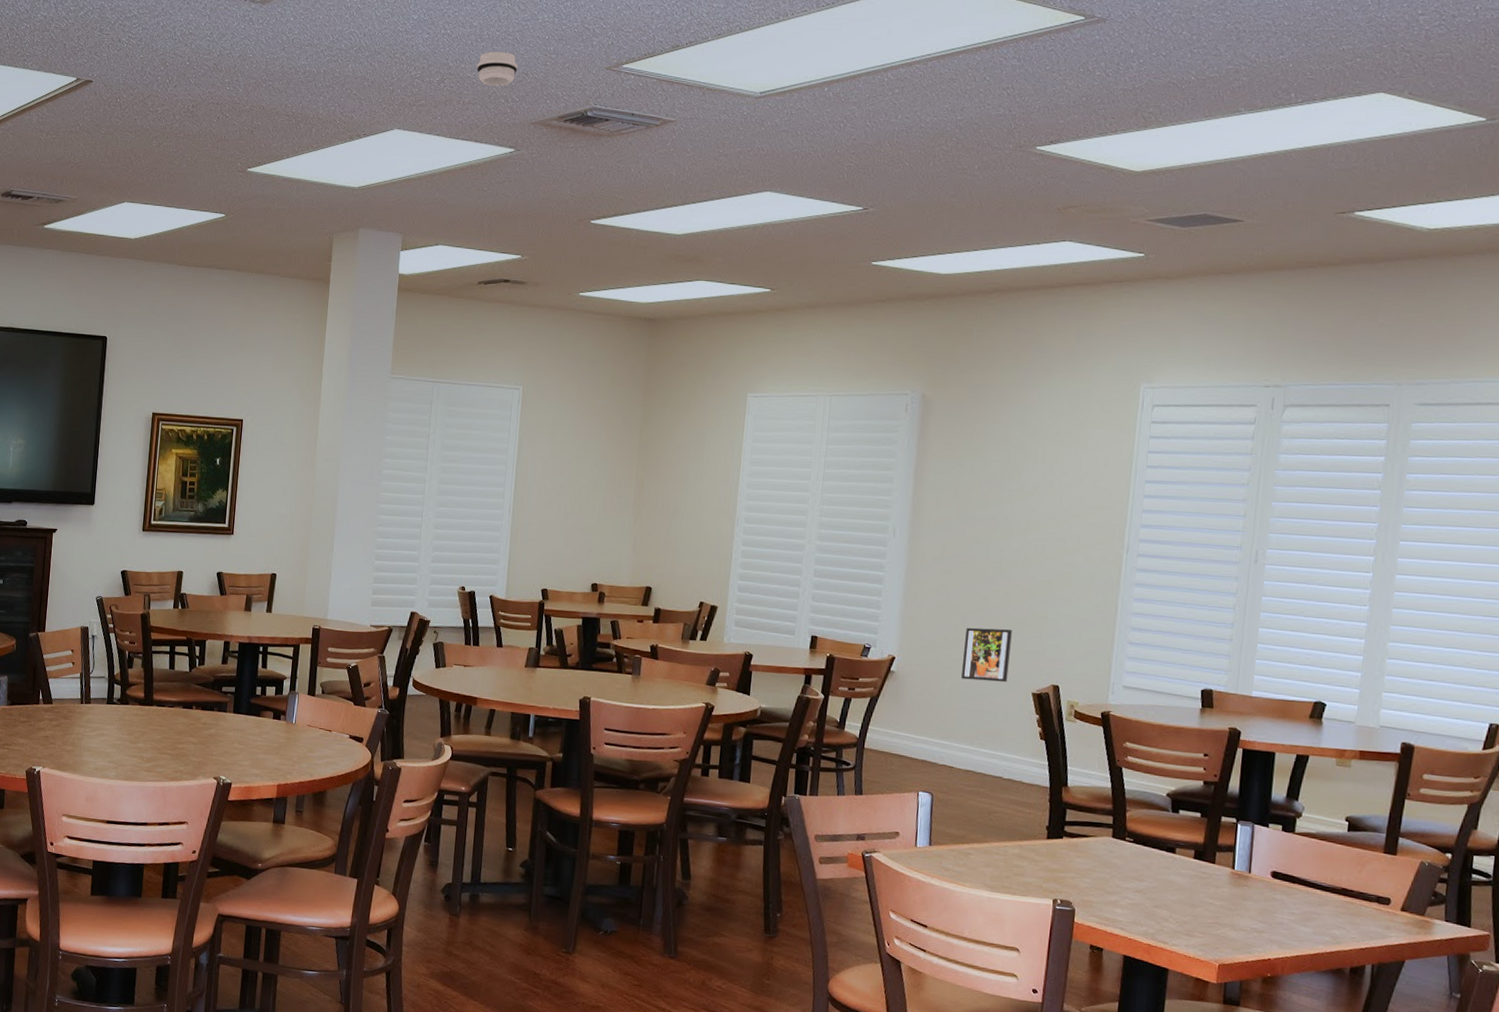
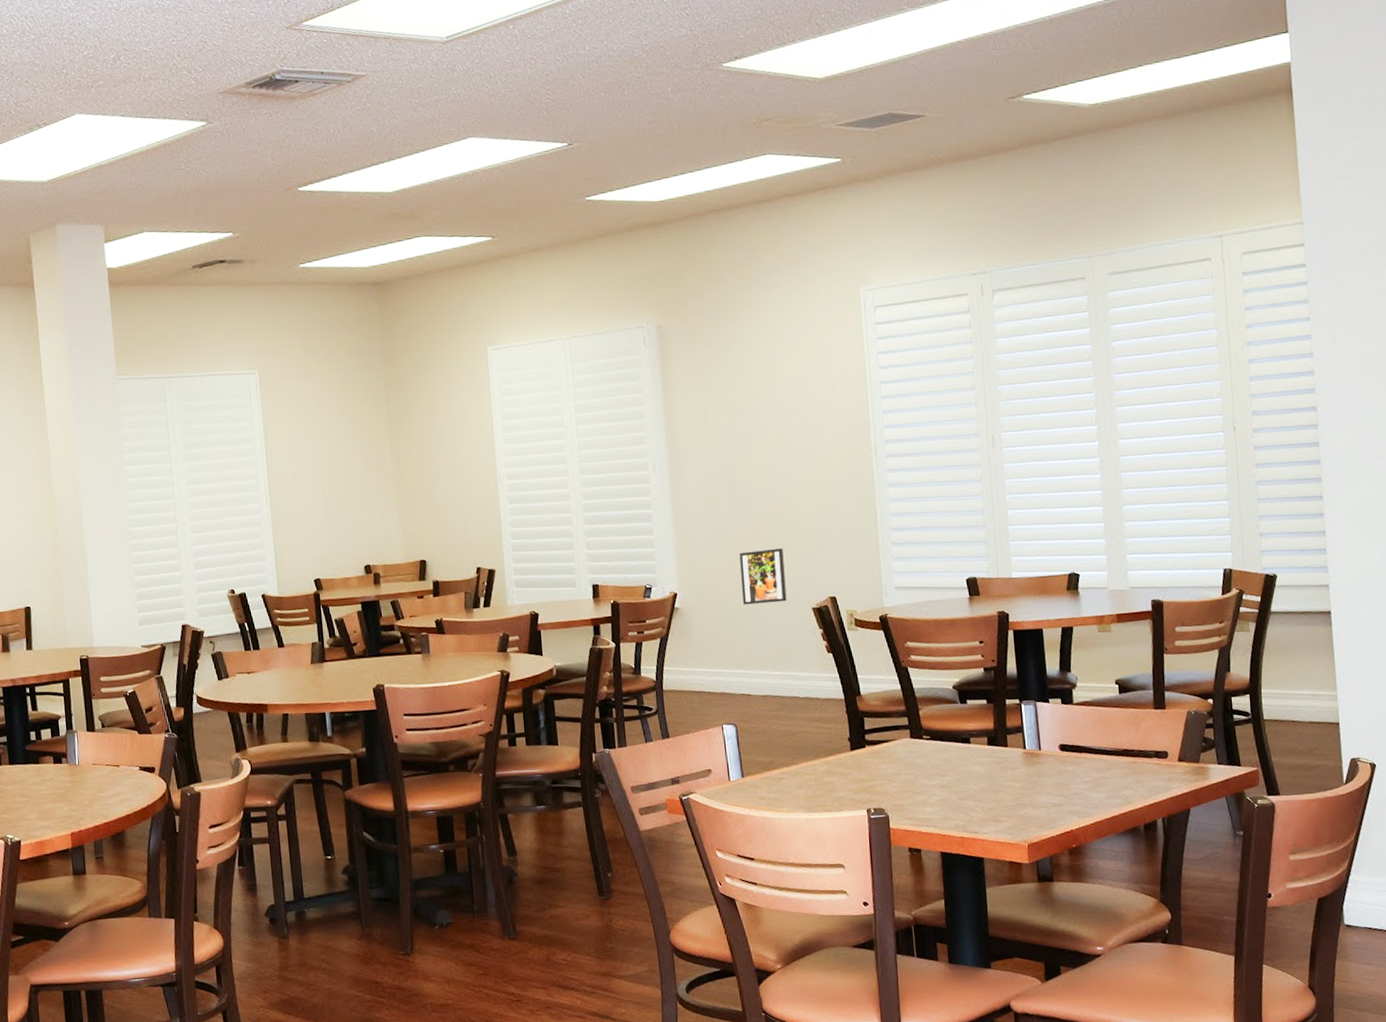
smoke detector: present [476,51,519,87] -> none [151,20,196,59]

